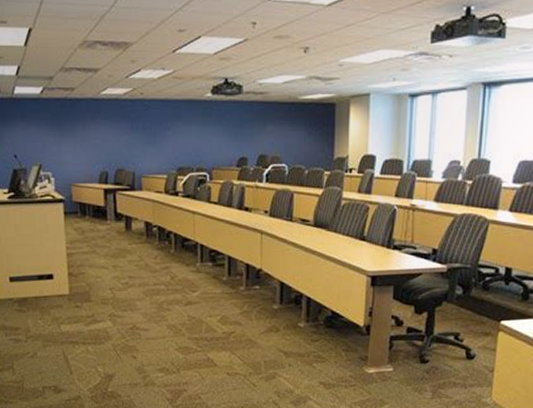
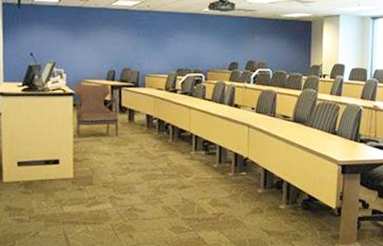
armchair: none [64,187,115,250] -> present [74,83,118,138]

